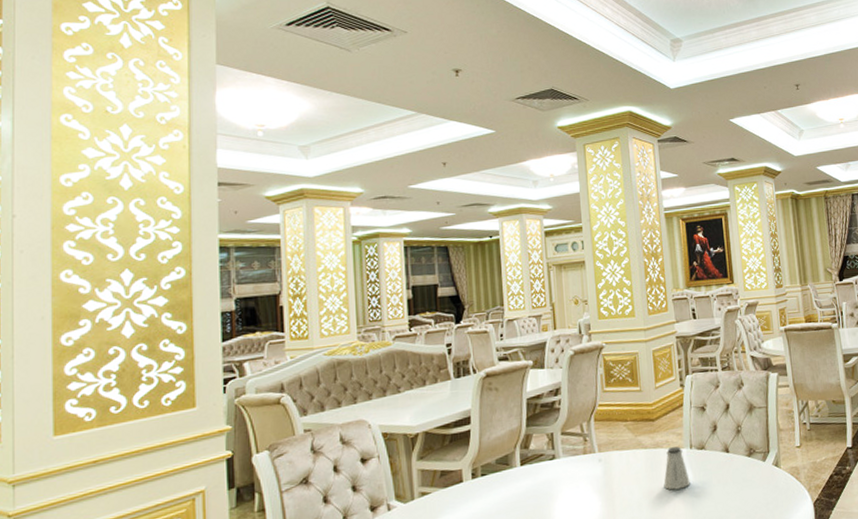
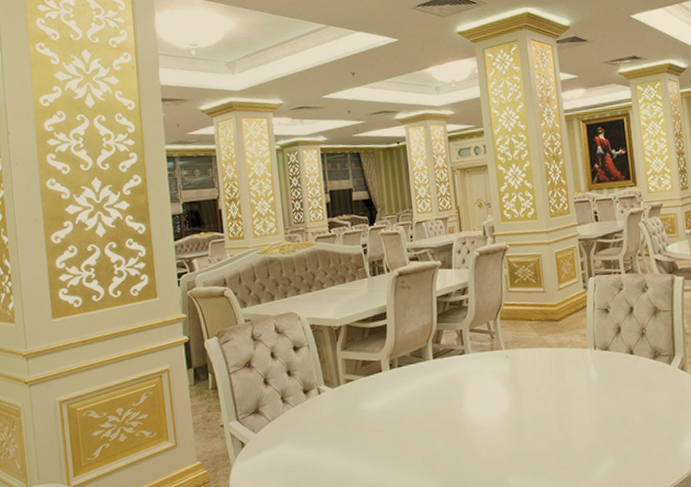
saltshaker: present [663,446,690,490] -> none [568,347,595,388]

